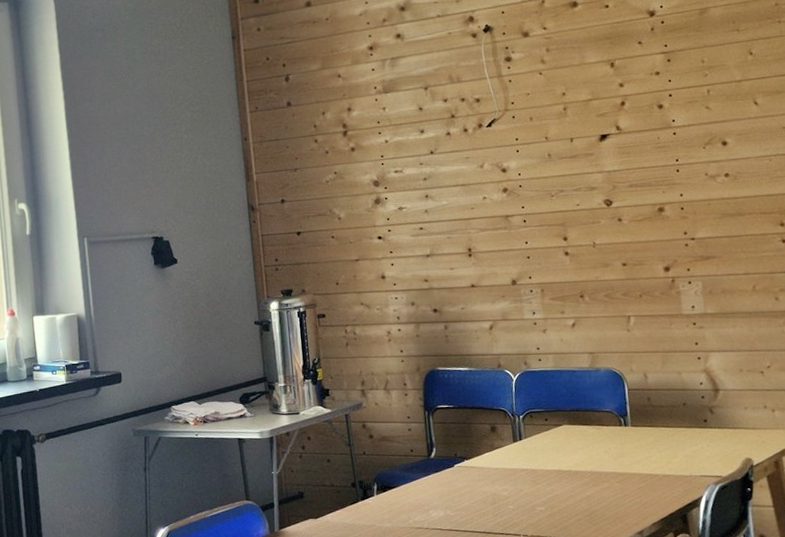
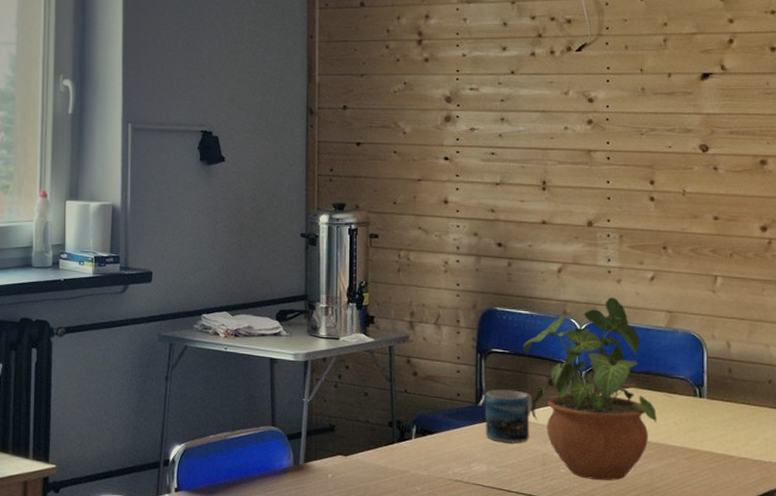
mug: none [436,440,479,489] -> present [485,389,533,444]
potted plant: none [465,345,590,511] -> present [523,296,657,481]

